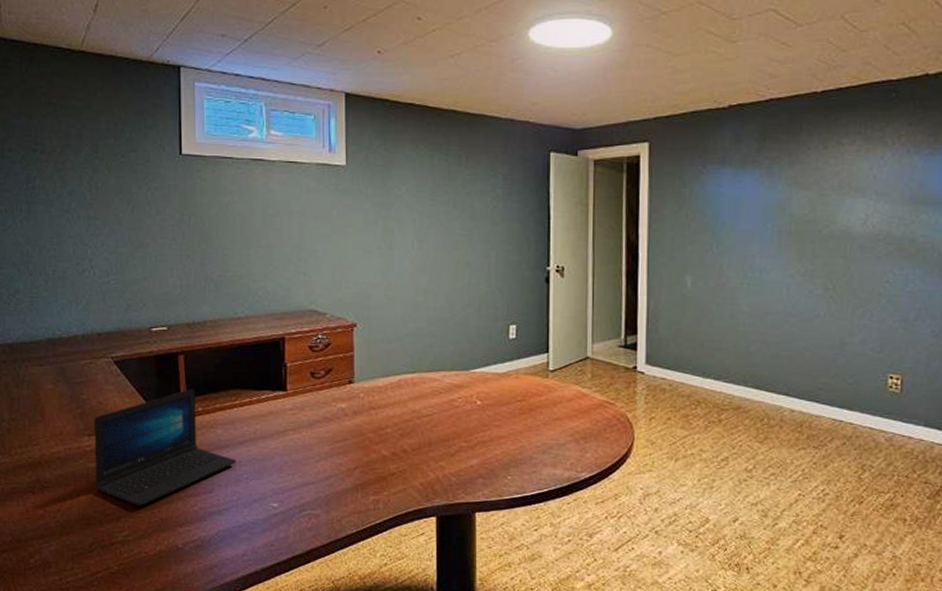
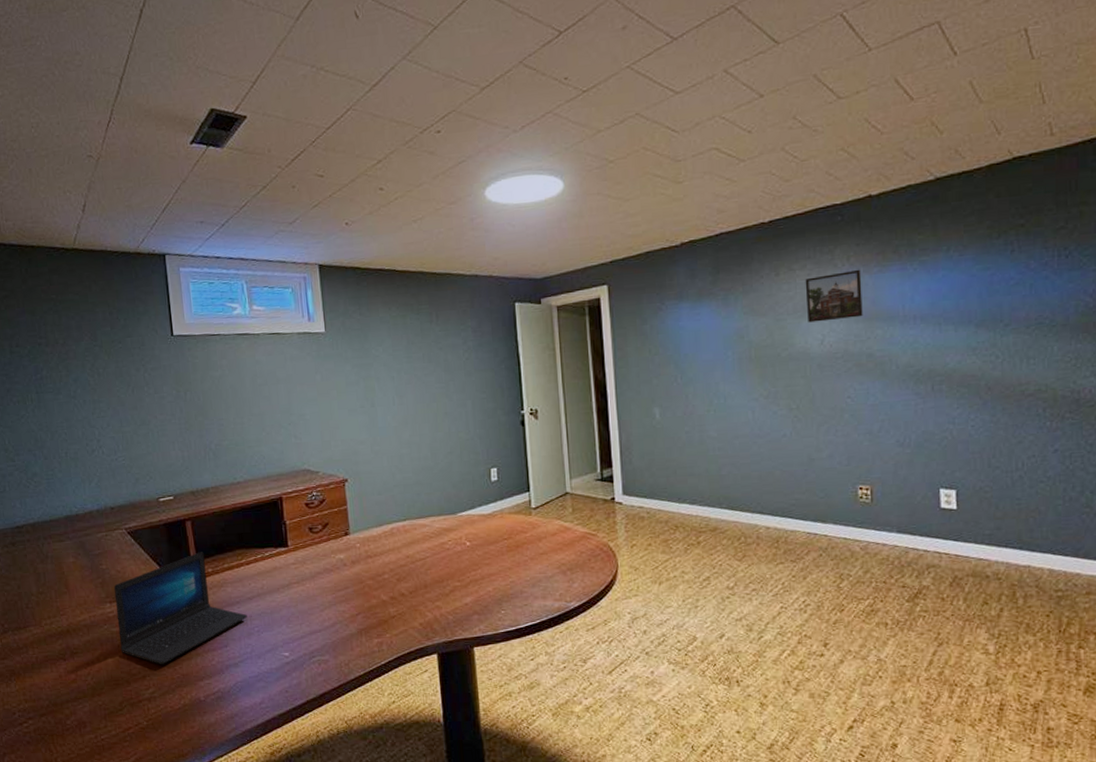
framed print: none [852,150,912,201] -> present [805,269,863,323]

